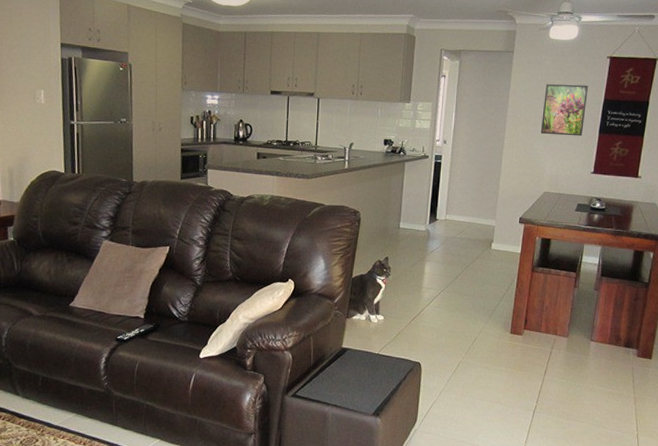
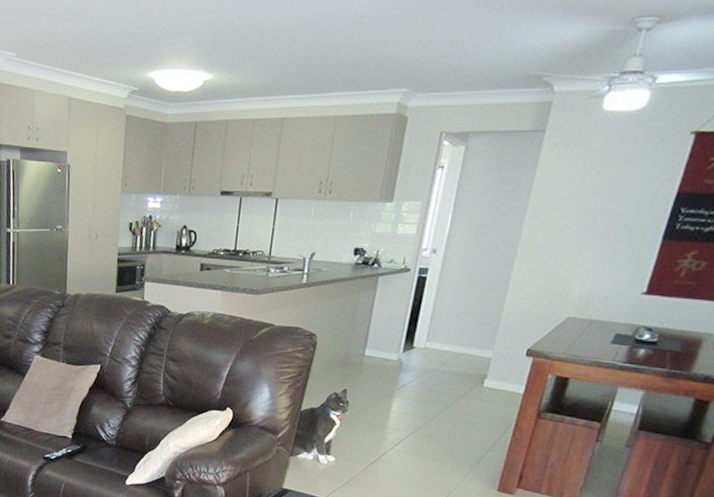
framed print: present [540,84,588,137] -> none [571,172,654,244]

